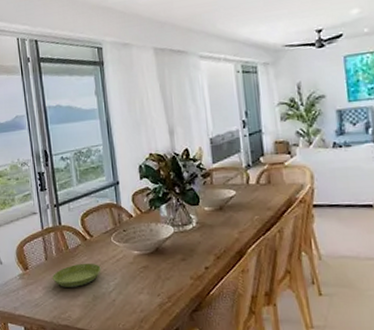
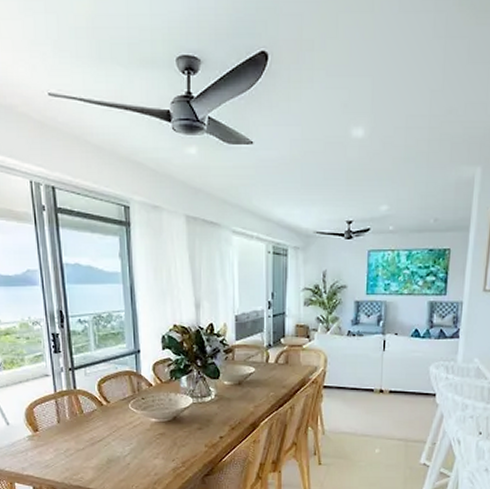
saucer: present [53,263,101,287] -> none [65,427,117,450]

